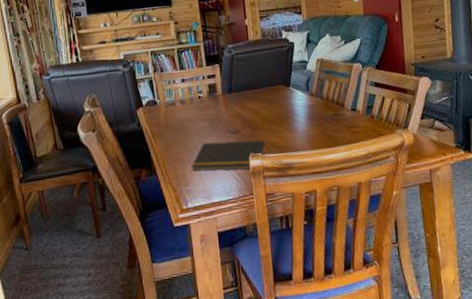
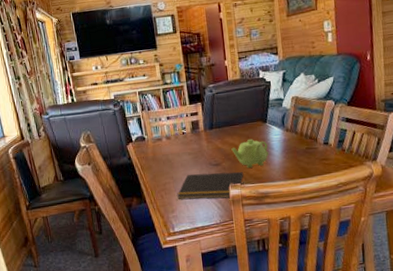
teapot: none [252,104,293,136] -> present [231,138,269,168]

